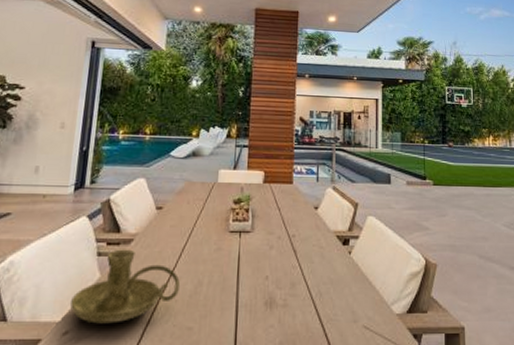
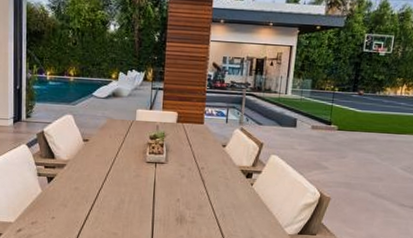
candle holder: present [70,249,181,324] -> none [21,171,107,226]

